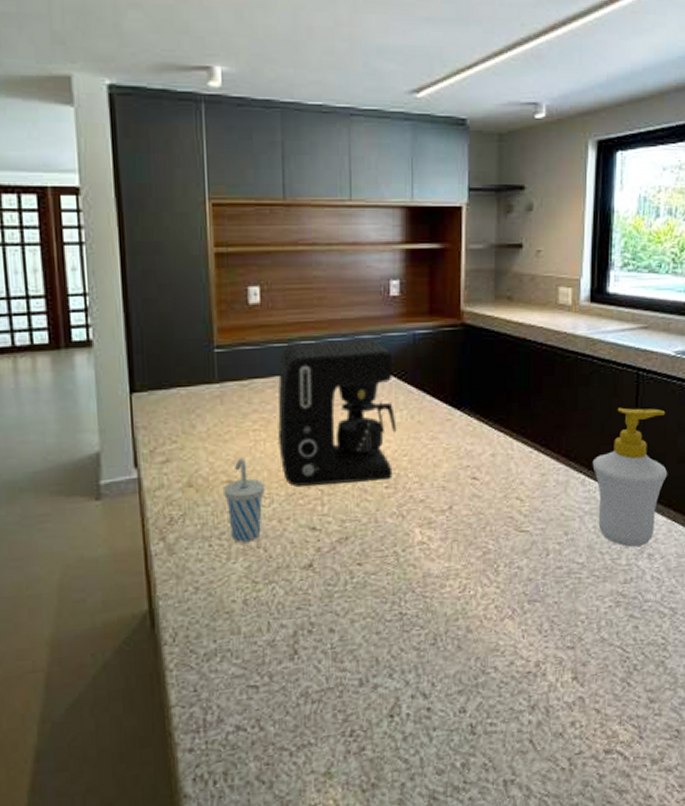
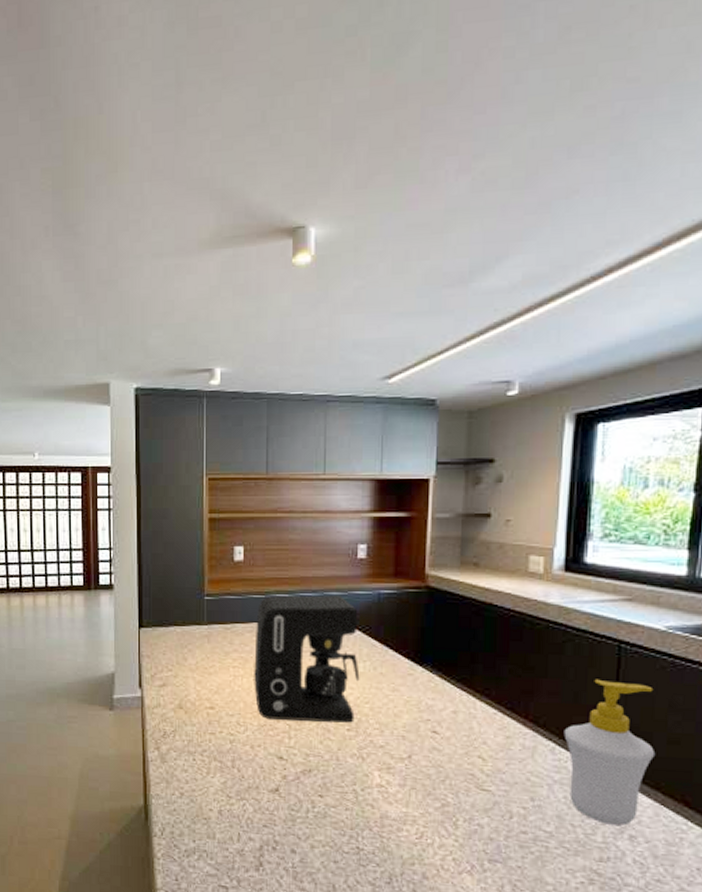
cup: present [224,457,265,542] -> none [207,689,241,761]

